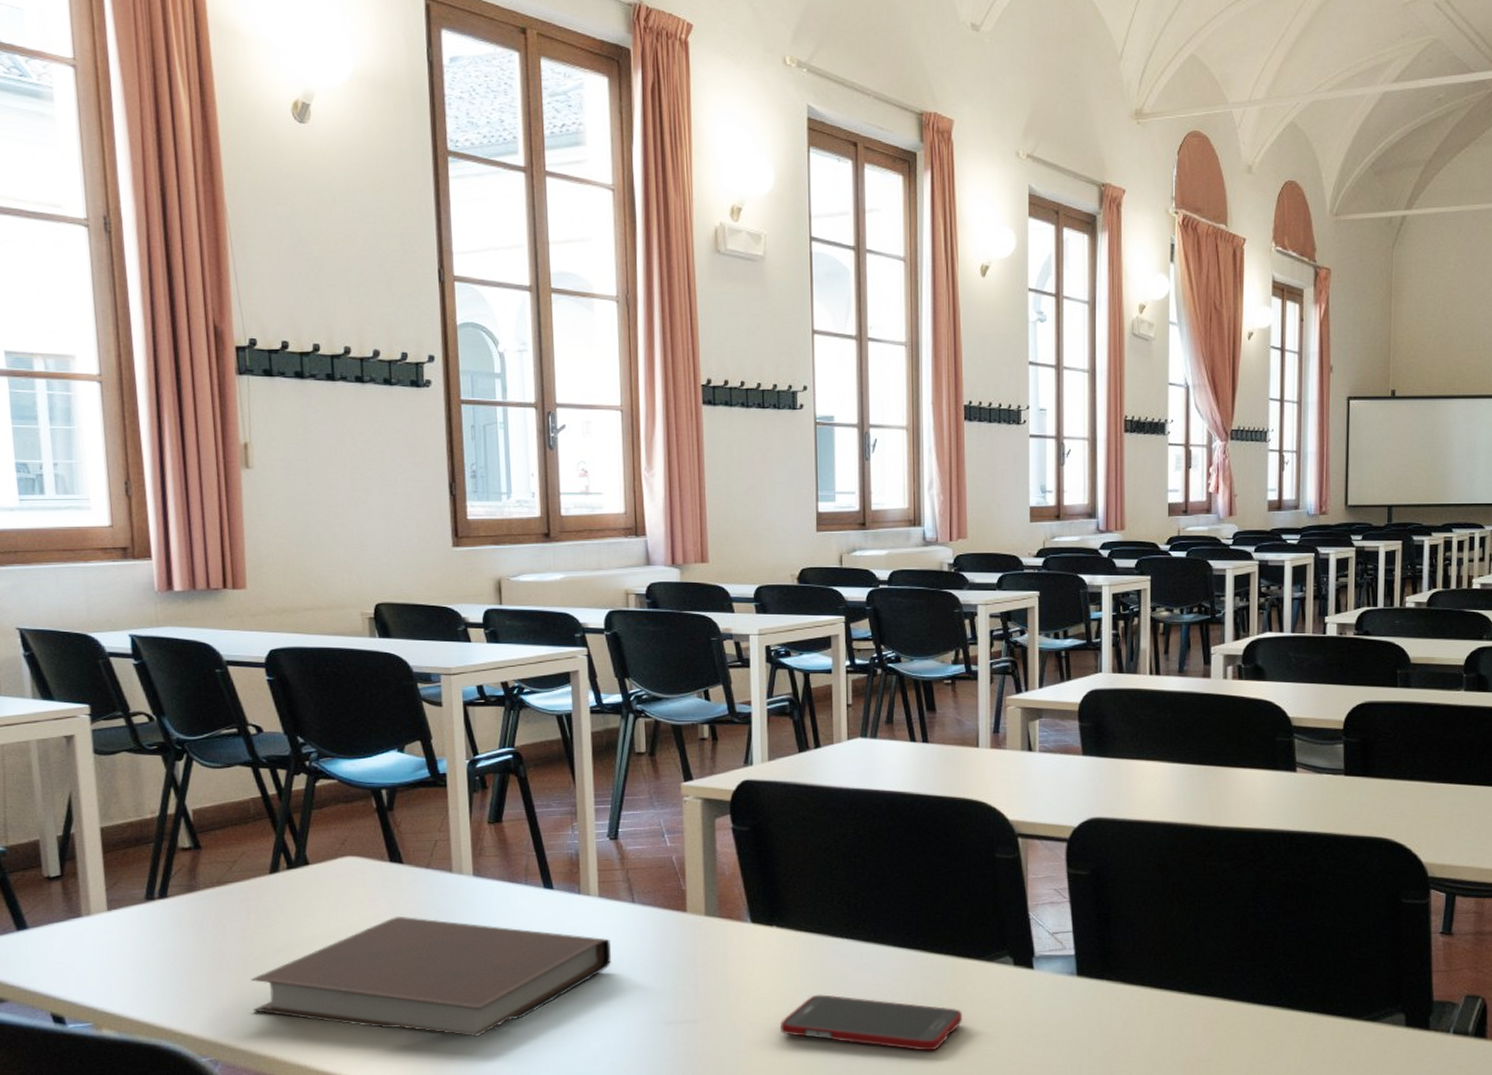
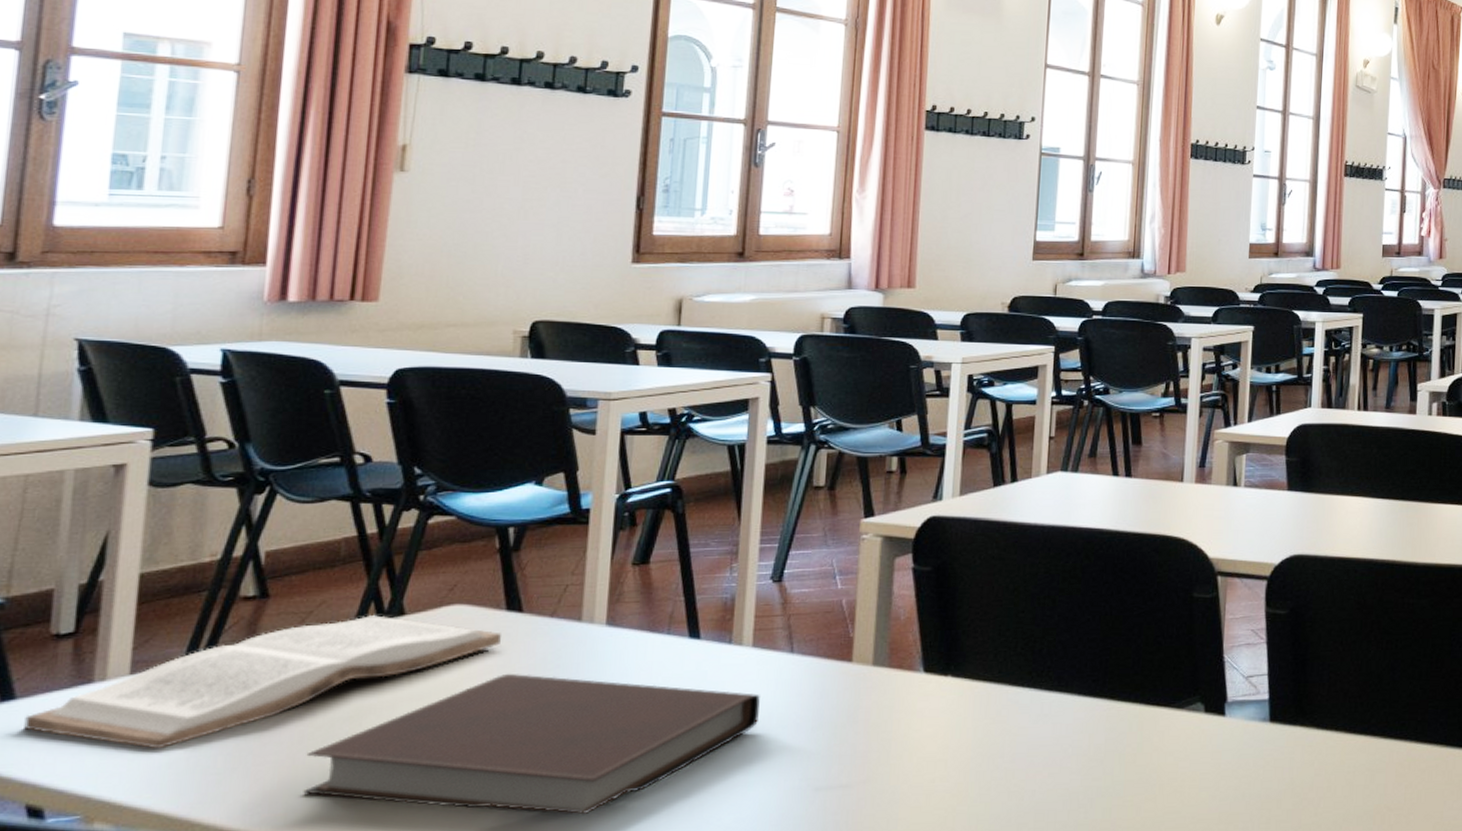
book: none [37,865,390,972] -> present [24,615,502,750]
cell phone: present [780,994,963,1051] -> none [944,750,1148,811]

